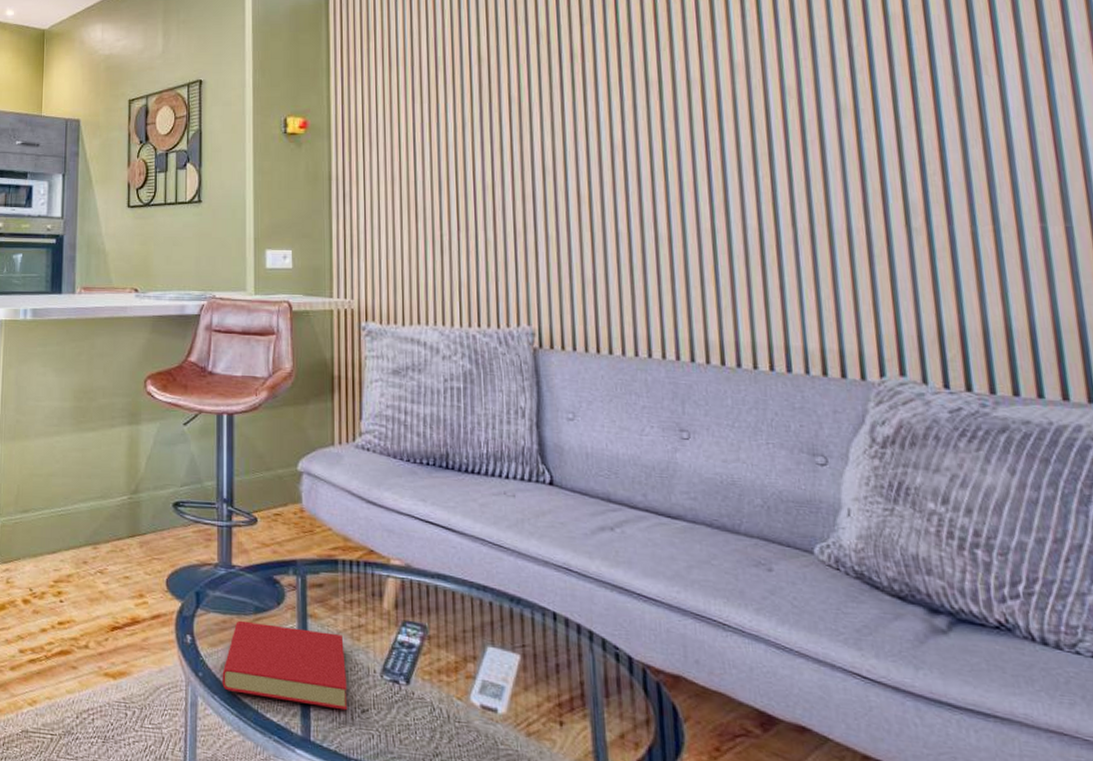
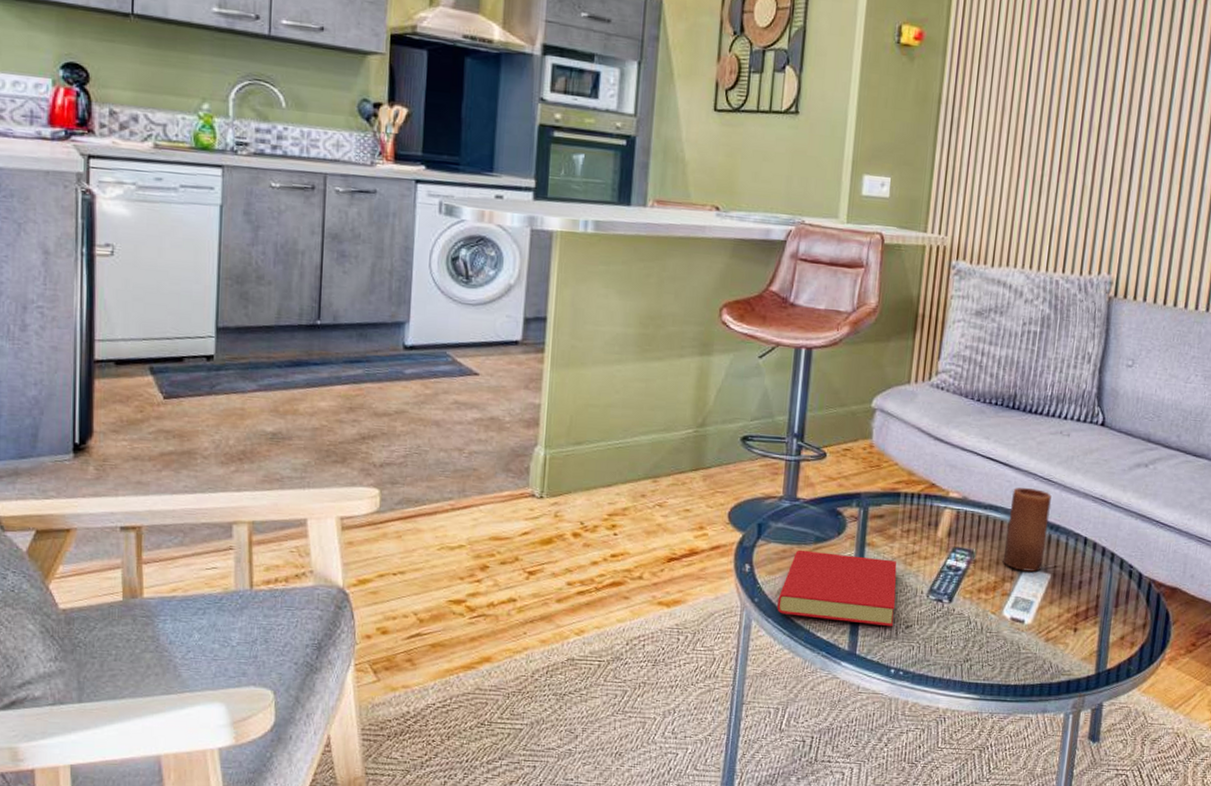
candle: none [459,554,508,652] -> present [1003,487,1052,573]

